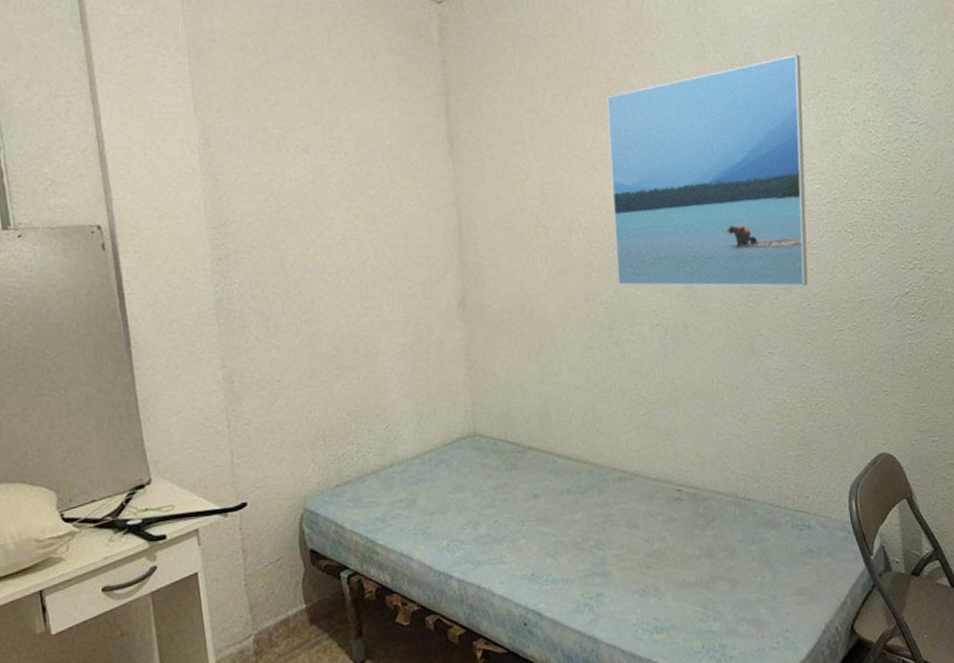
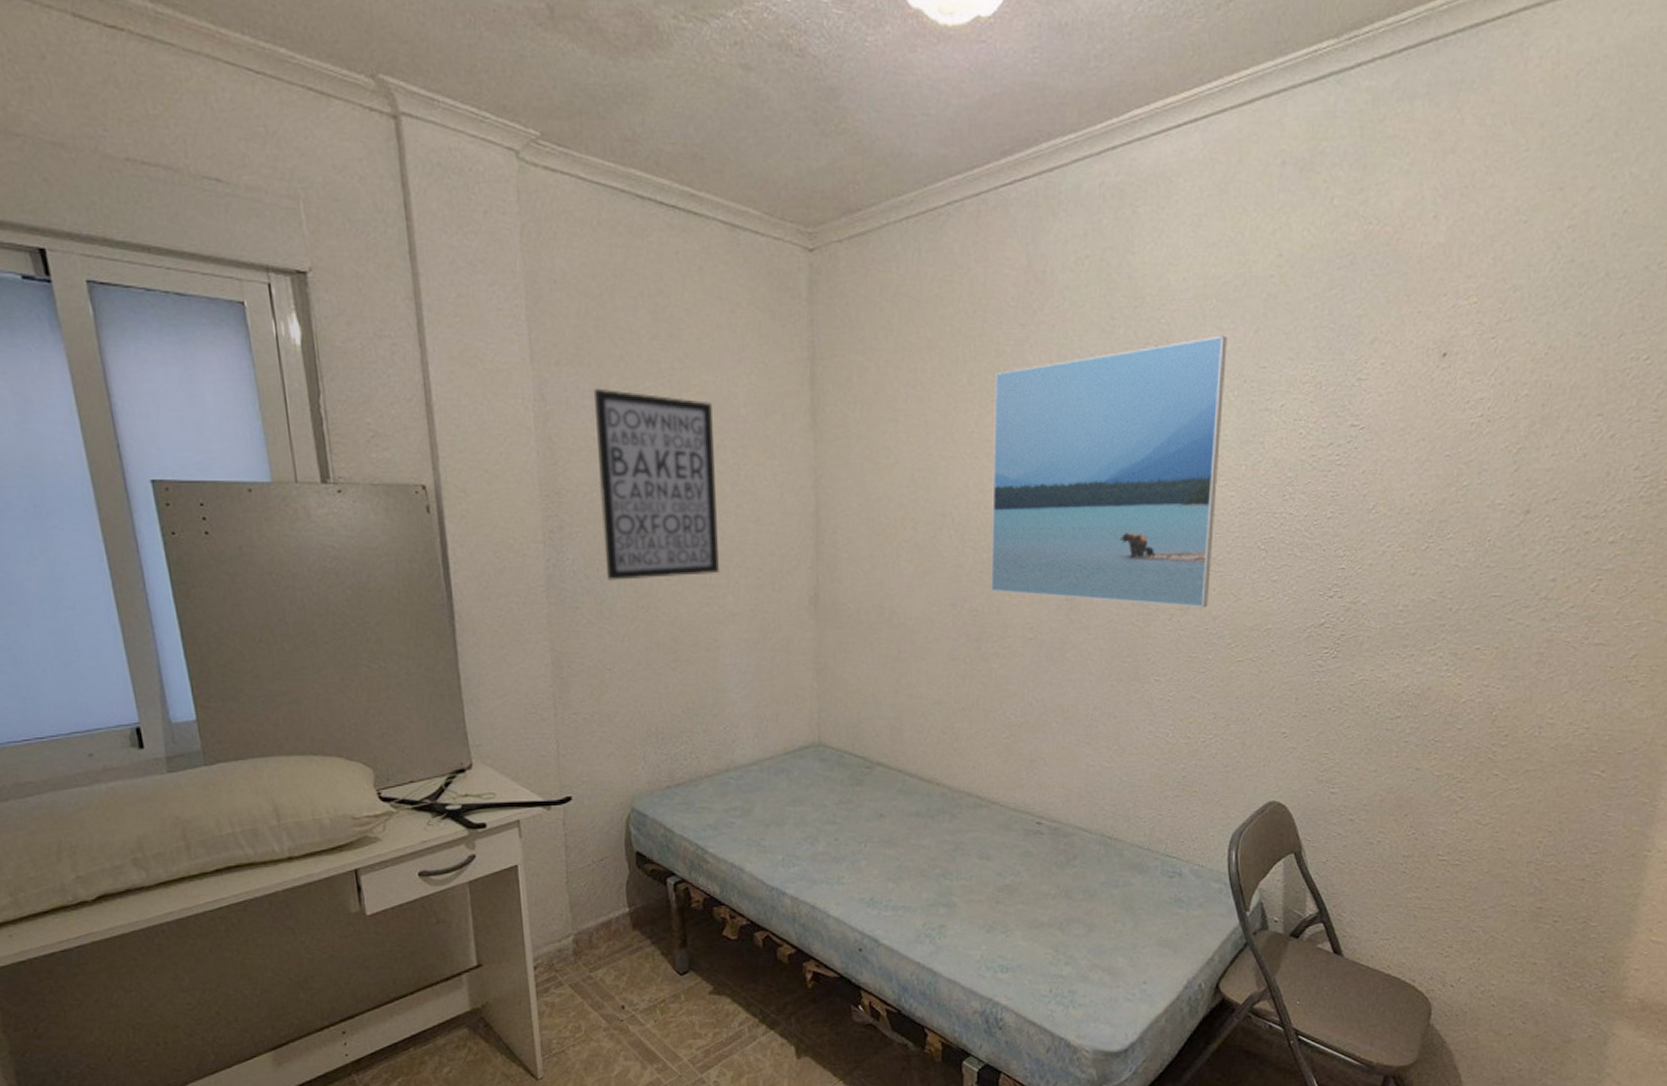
wall art: none [252,129,374,300] -> present [593,388,719,581]

